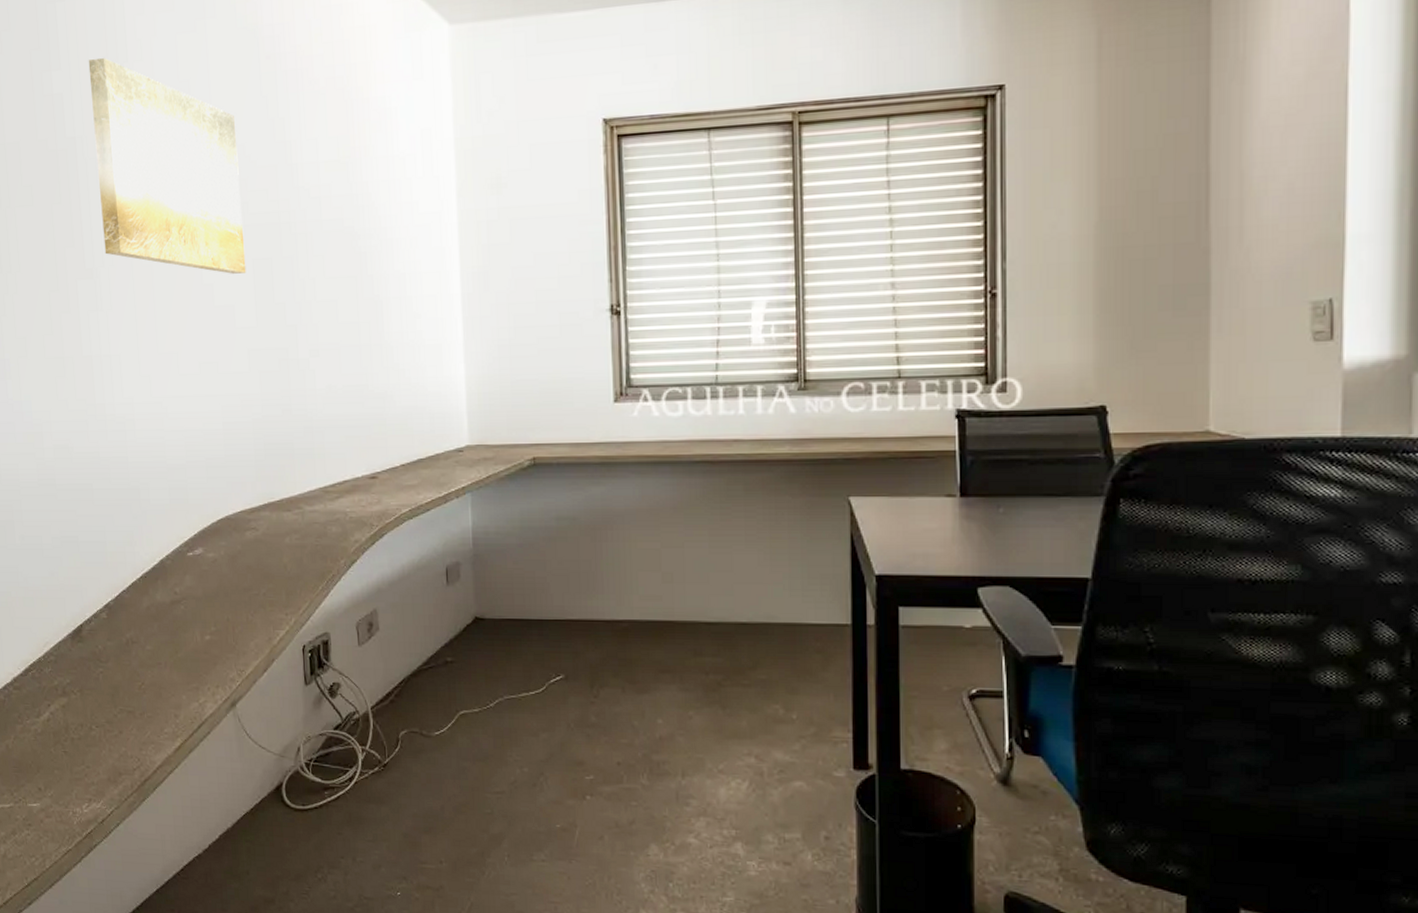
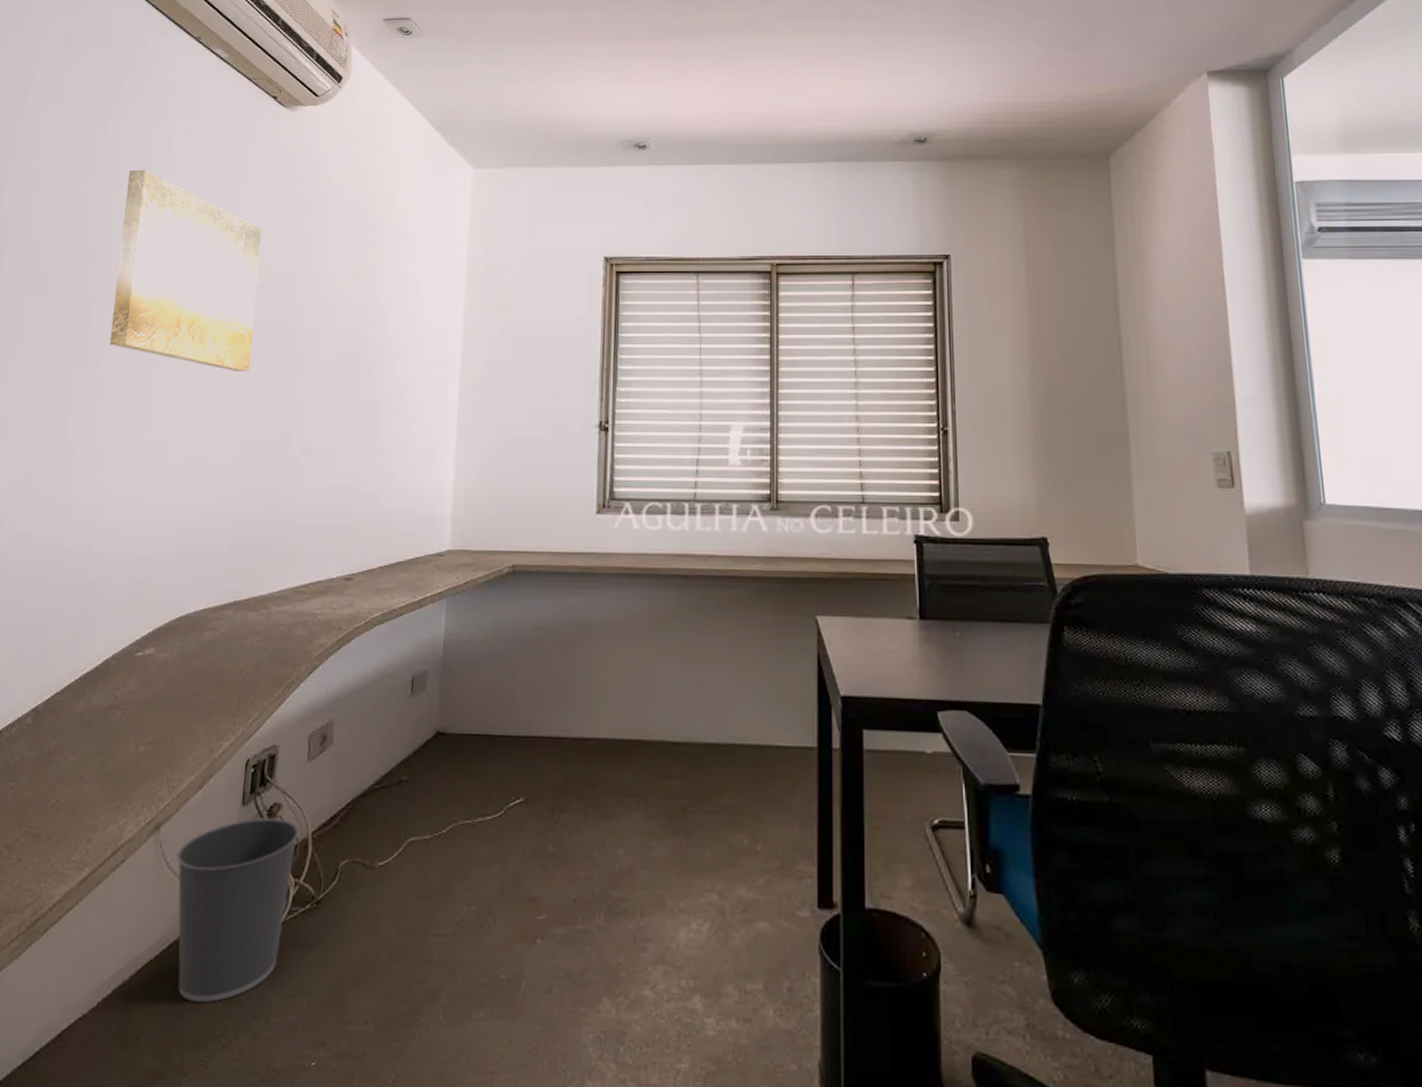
wastebasket: none [253,695,360,846] -> present [175,817,300,1003]

